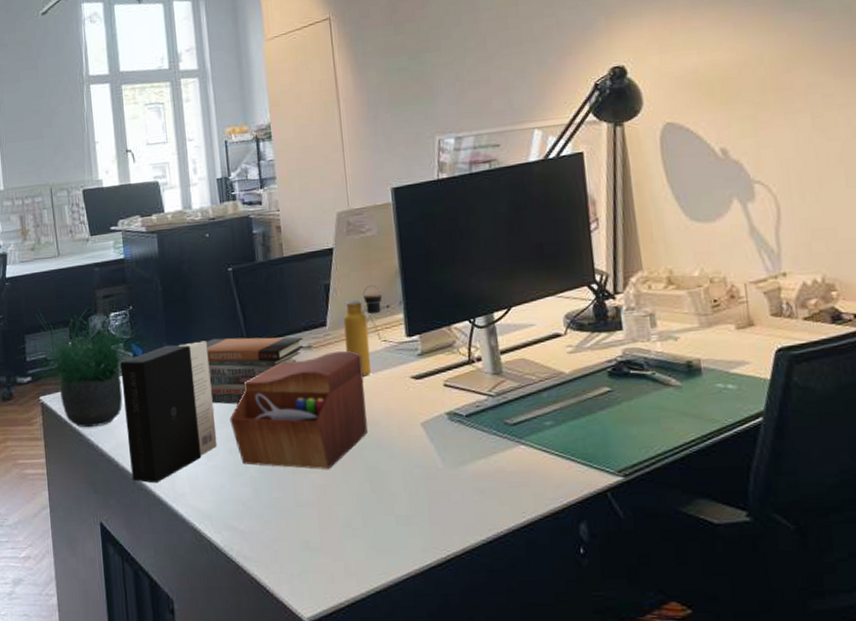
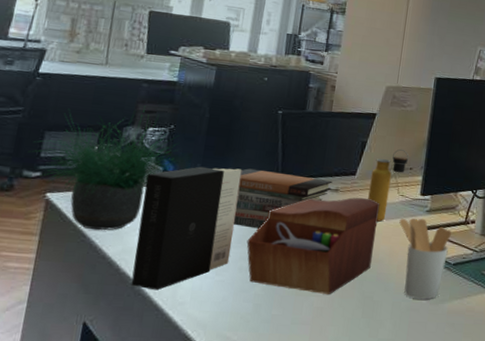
utensil holder: none [388,364,457,464] -> present [399,218,452,300]

